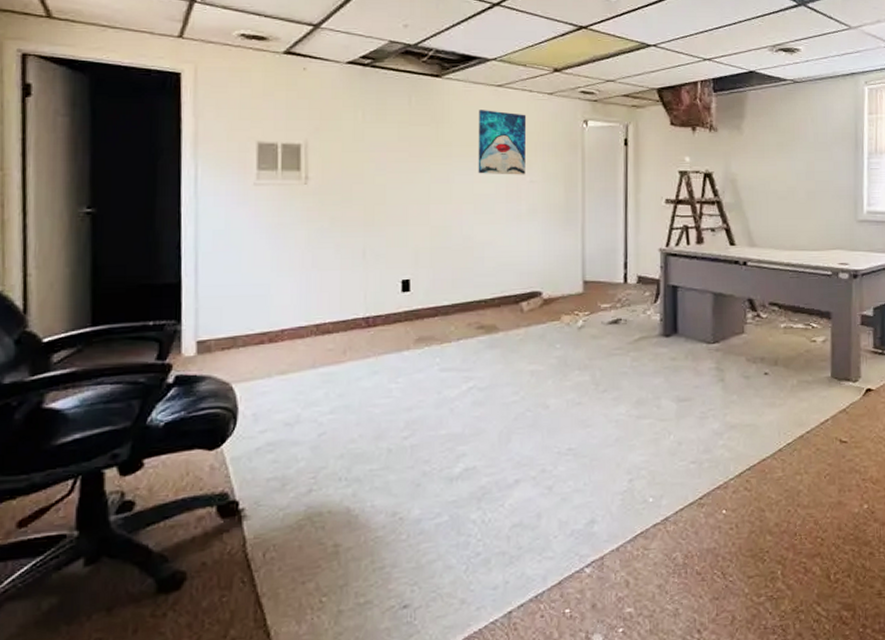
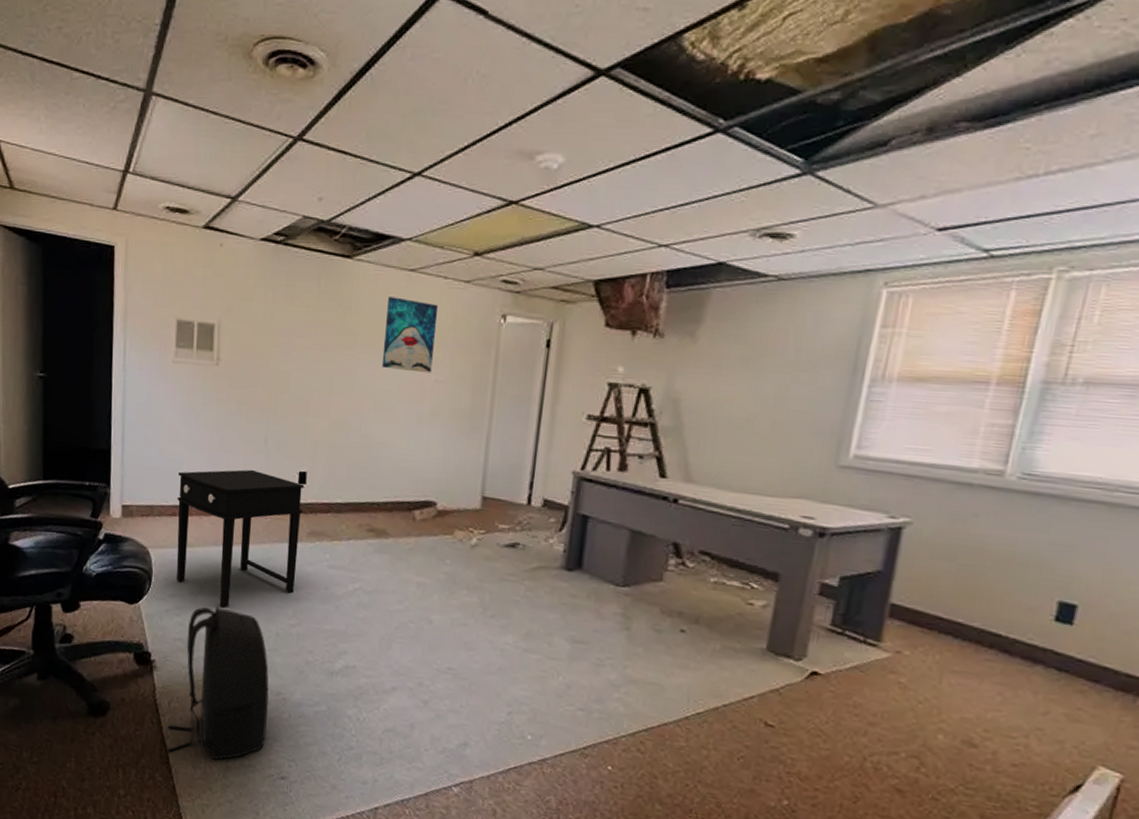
backpack: none [263,434,384,612] -> present [167,607,269,760]
side table: none [265,284,409,434] -> present [176,469,305,608]

